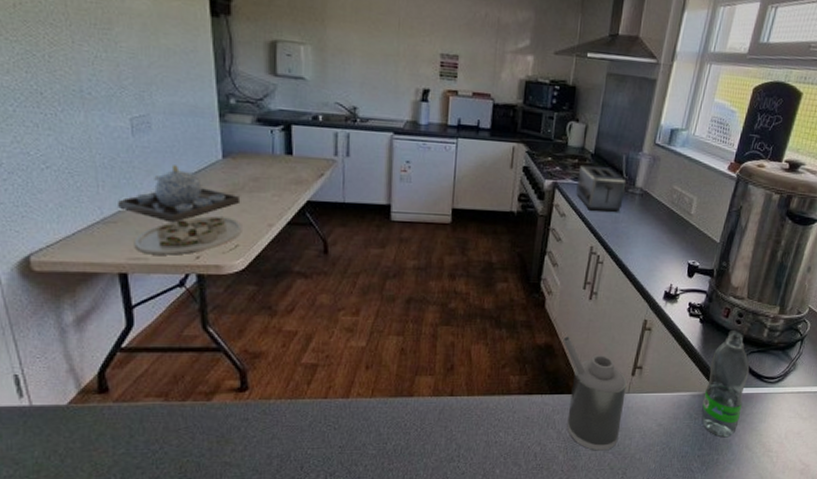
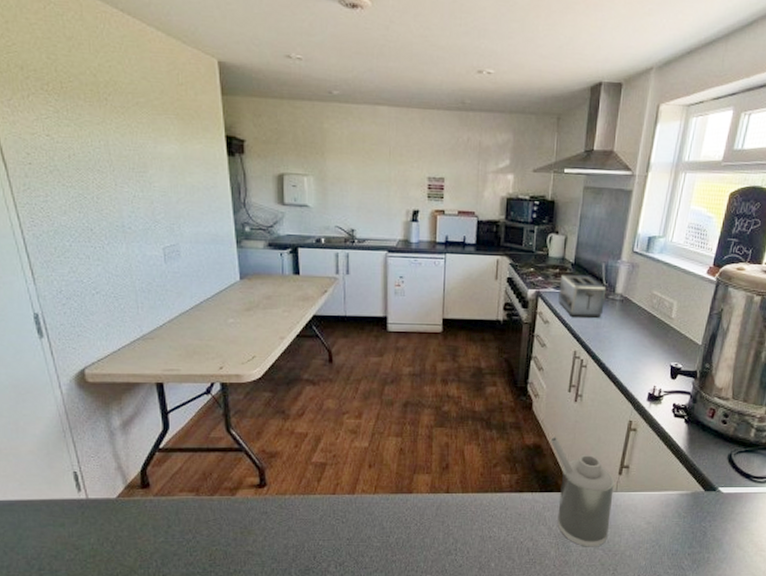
tea set: present [118,165,241,223] -> none [155,287,256,338]
platter: present [134,215,242,255] -> none [168,330,258,366]
bottle: present [701,331,750,438] -> none [690,431,738,536]

